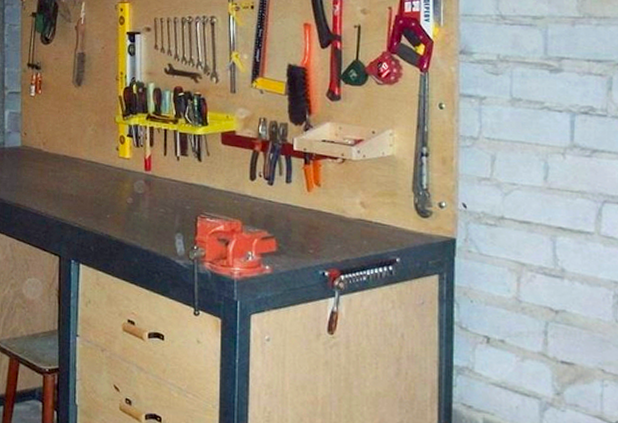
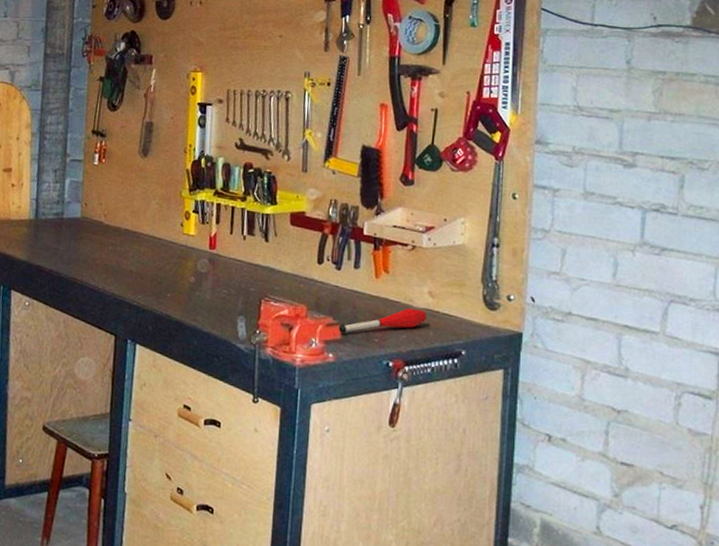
juggling club: none [273,219,360,247] -> present [338,308,427,335]

